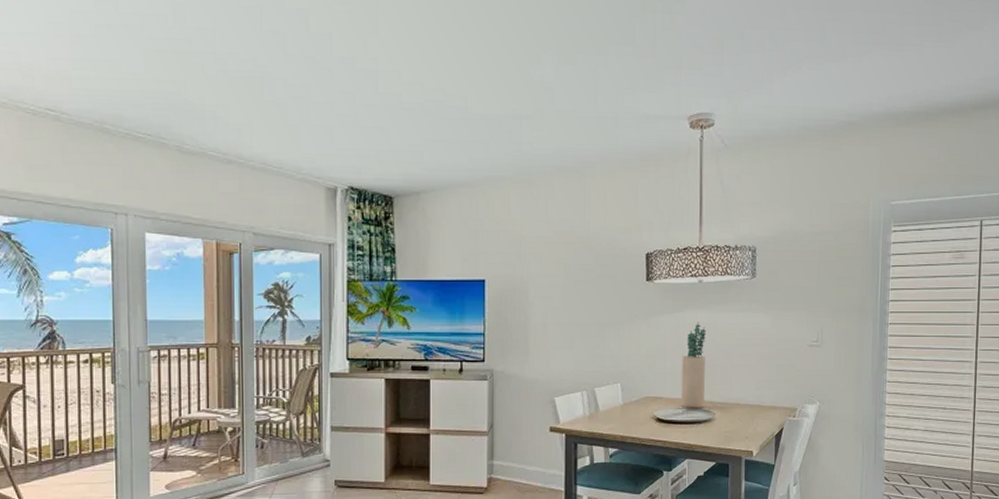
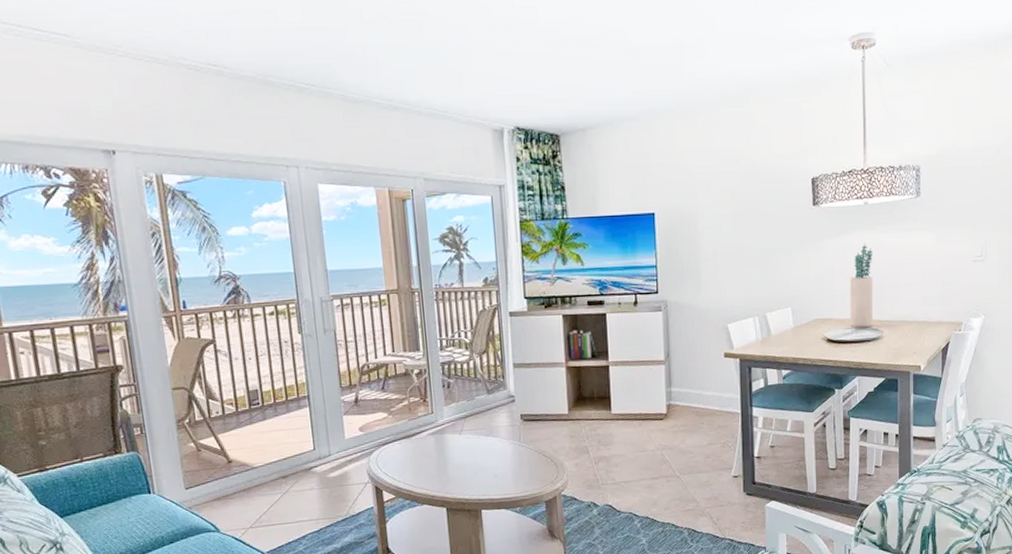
books: none [391,395,419,426] -> present [569,330,598,360]

